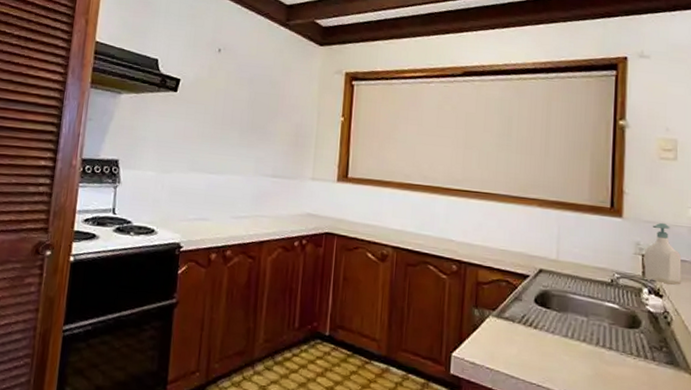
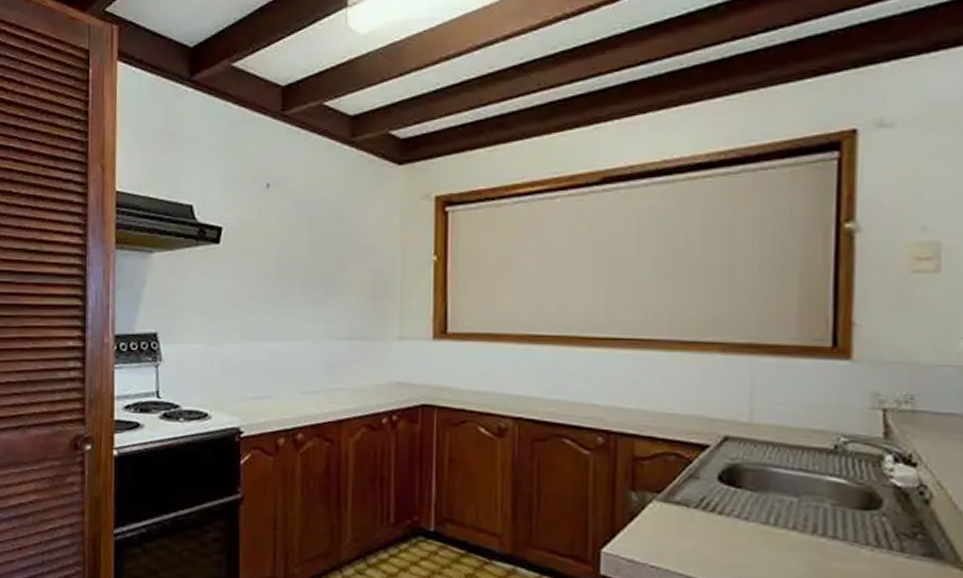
soap bottle: present [644,222,682,286] -> none [886,362,948,450]

